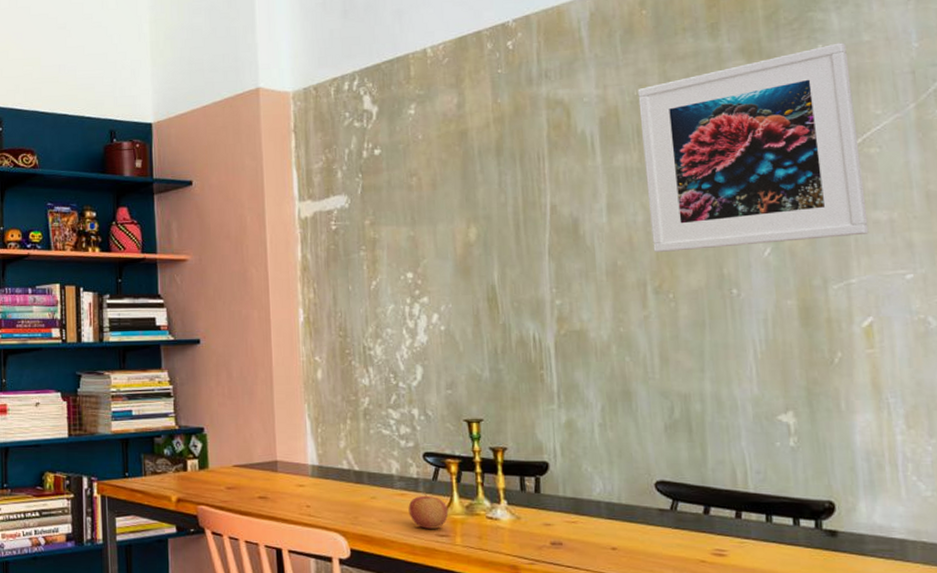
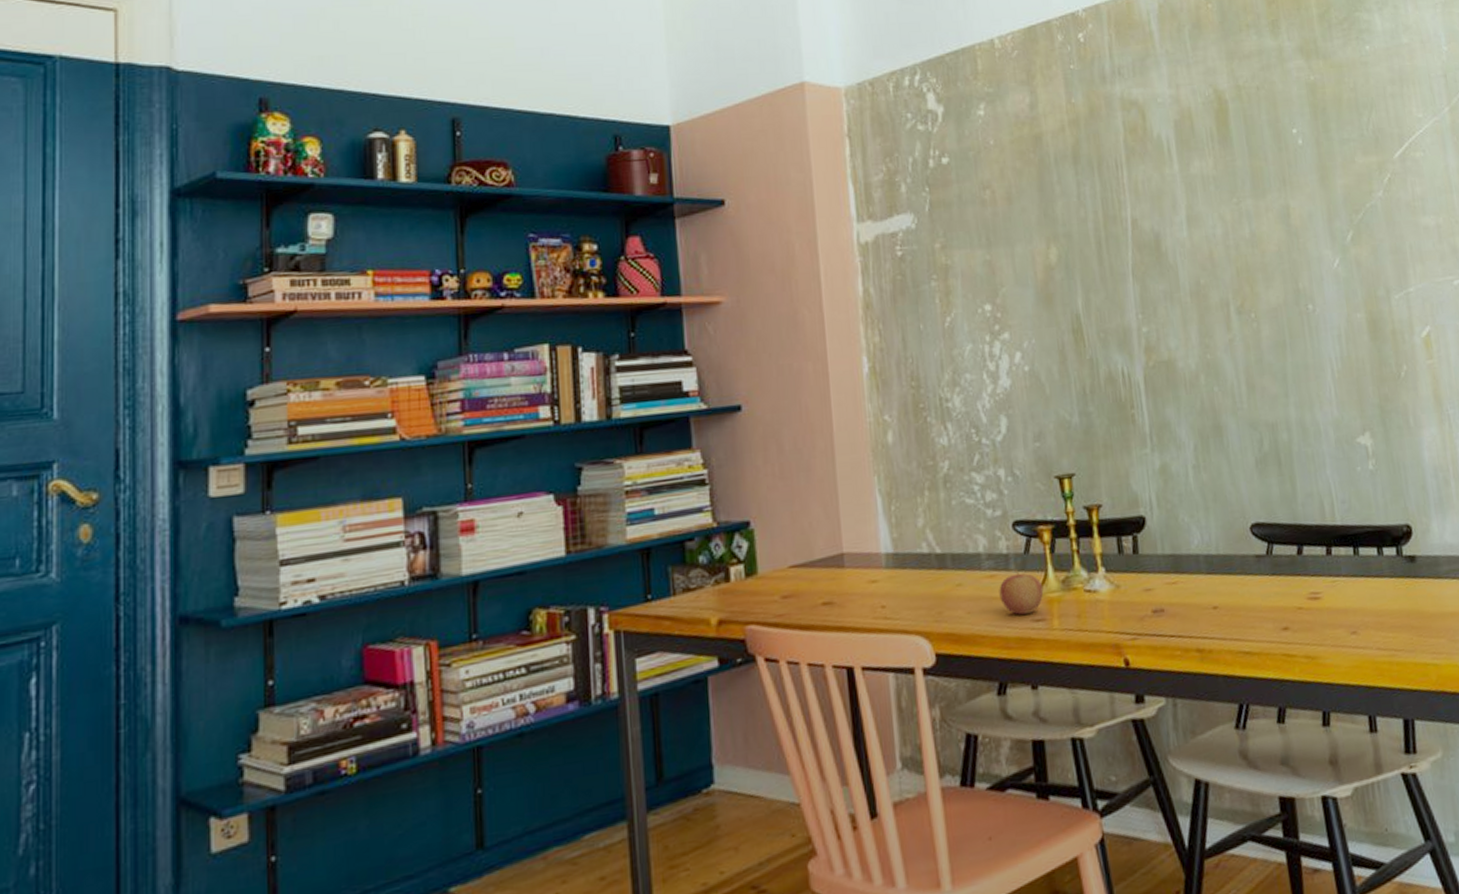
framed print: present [637,42,869,253] -> none [1208,44,1421,269]

